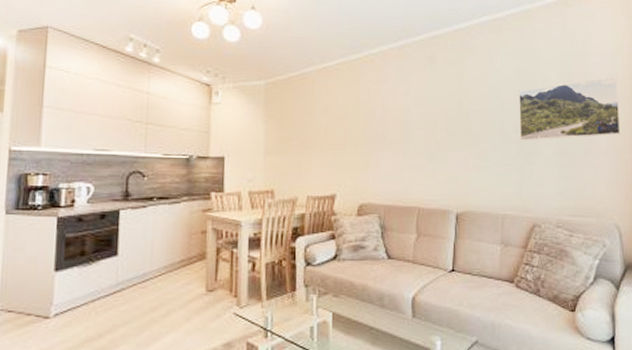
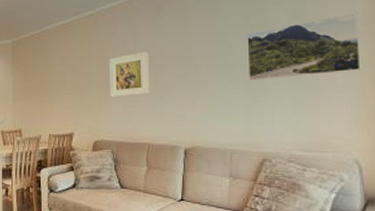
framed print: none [377,104,421,155] -> present [109,52,150,98]

